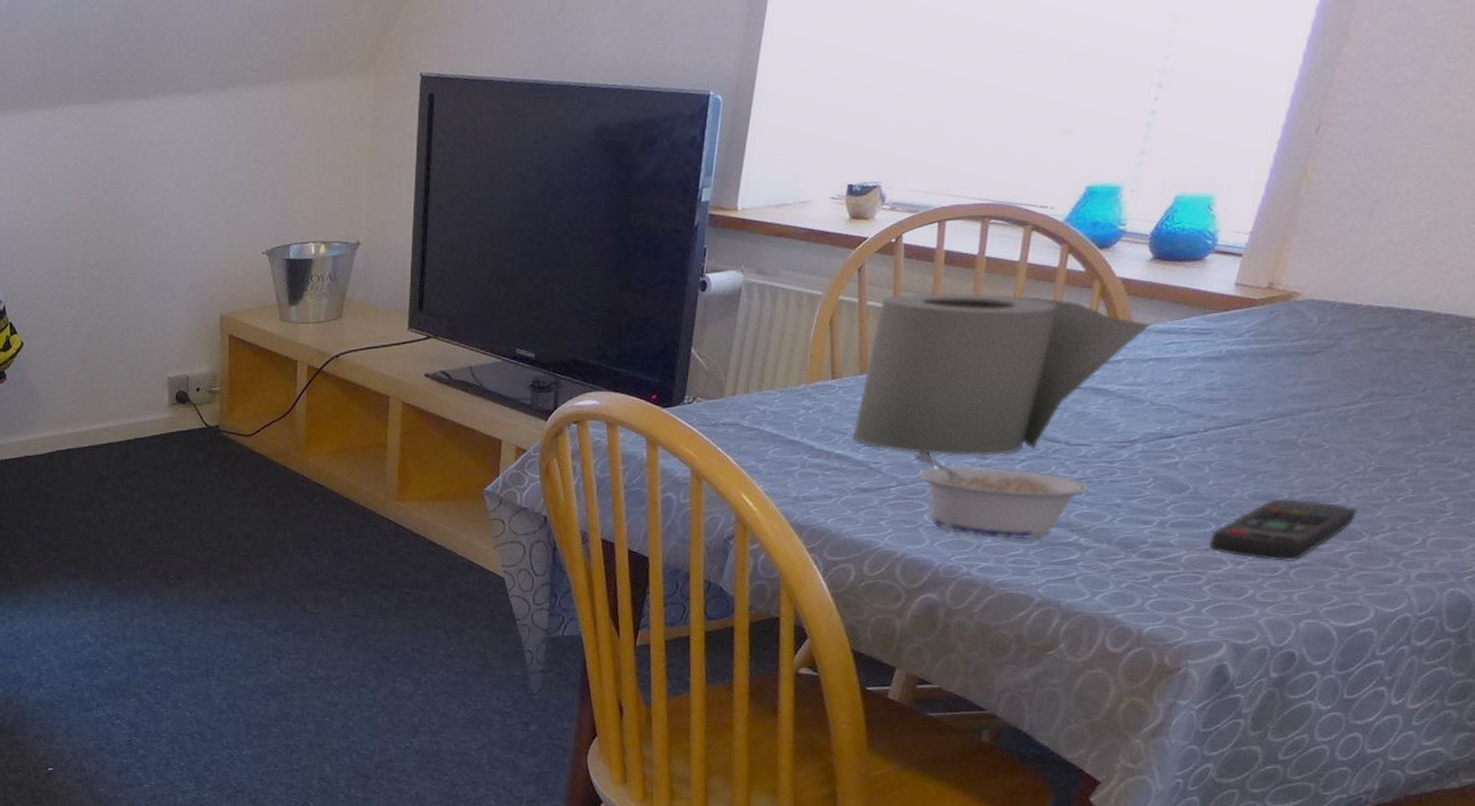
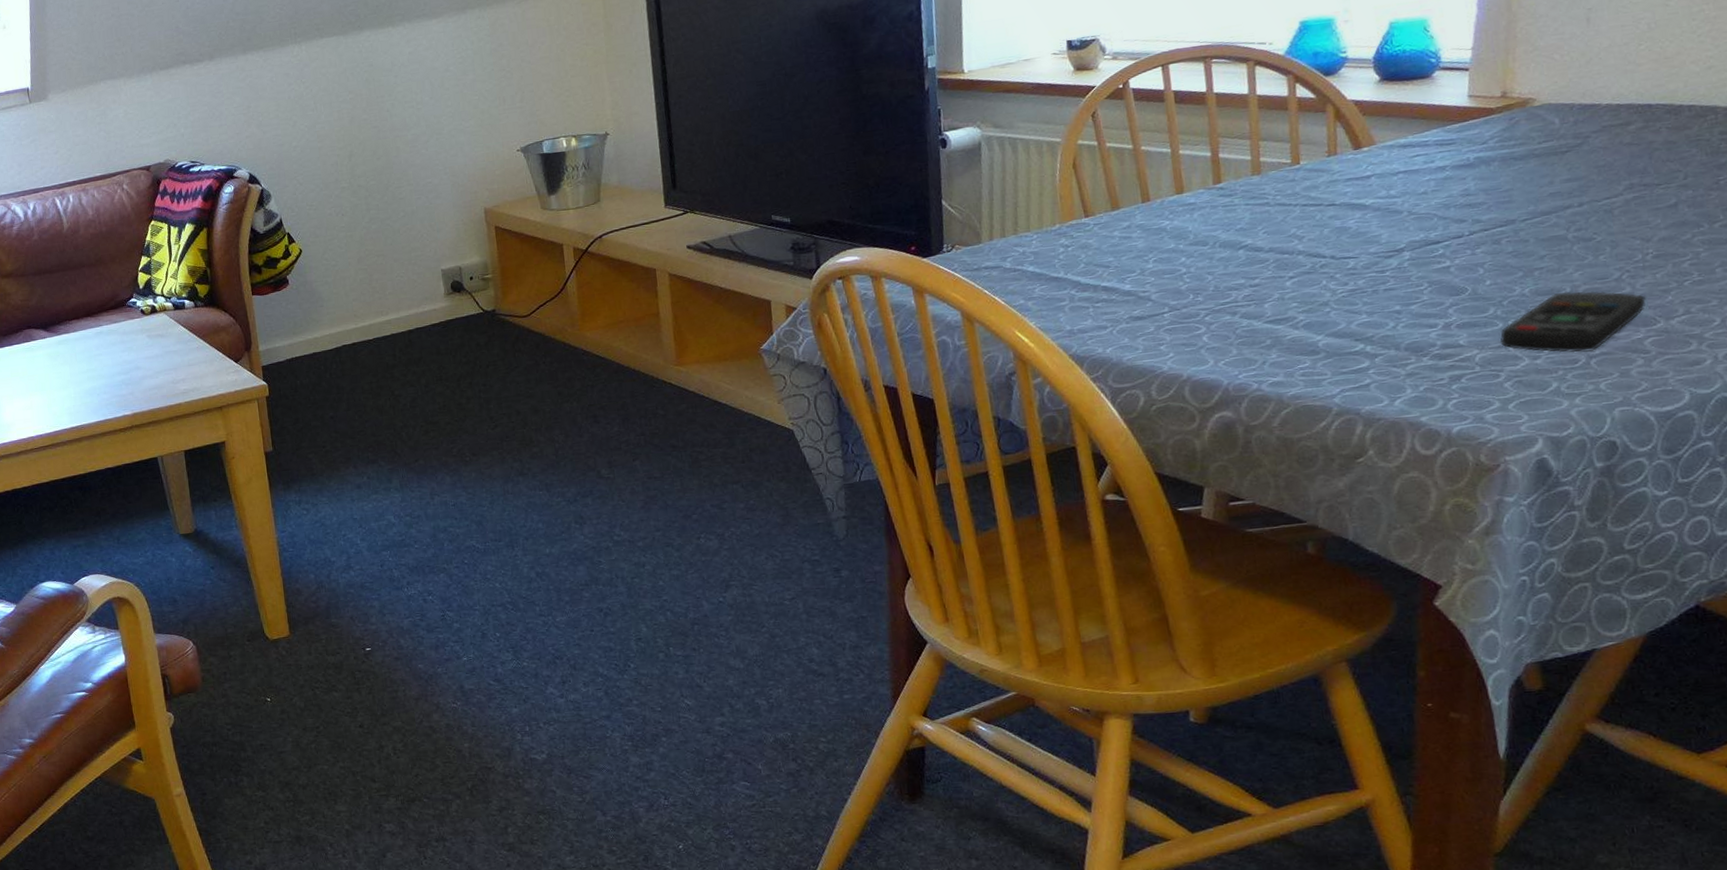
toilet paper roll: present [853,293,1152,457] -> none [1116,124,1393,280]
legume: present [914,452,1089,539] -> none [1181,277,1365,353]

